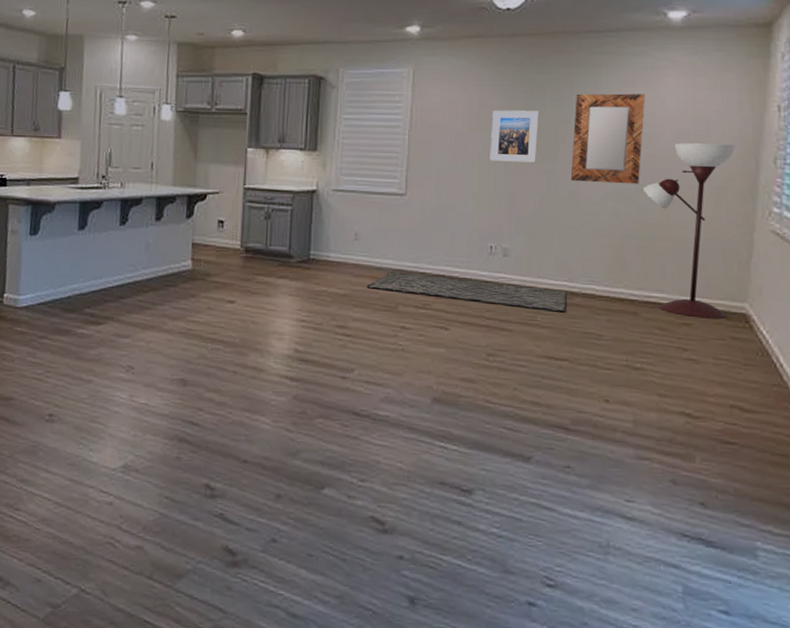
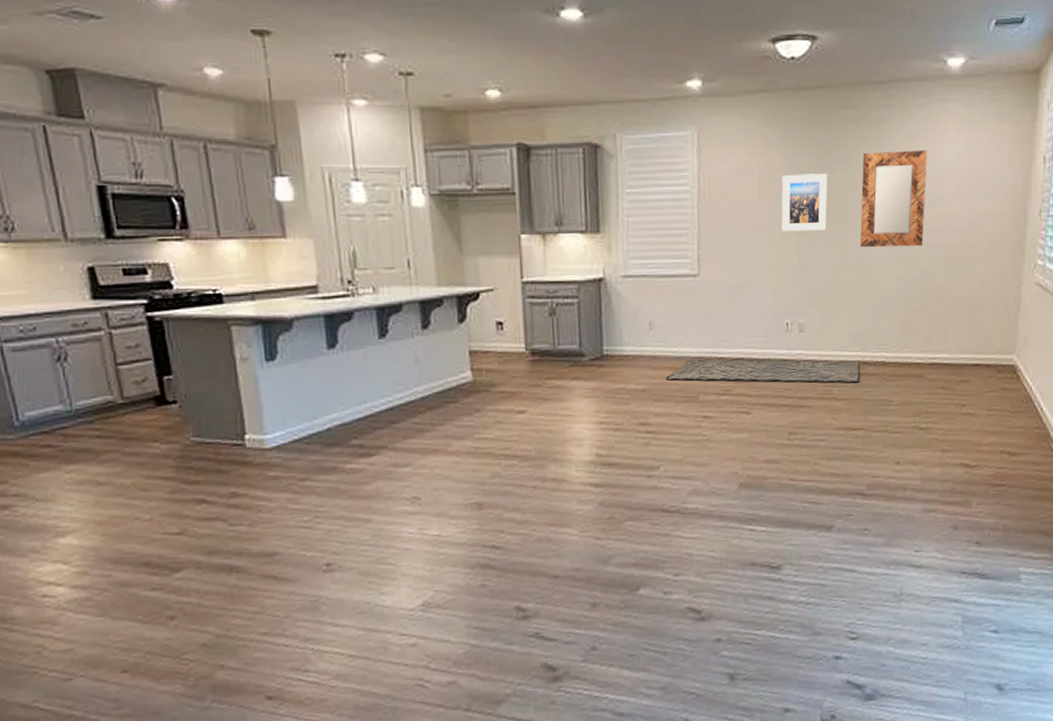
floor lamp: present [643,143,735,319] -> none [927,199,1006,374]

